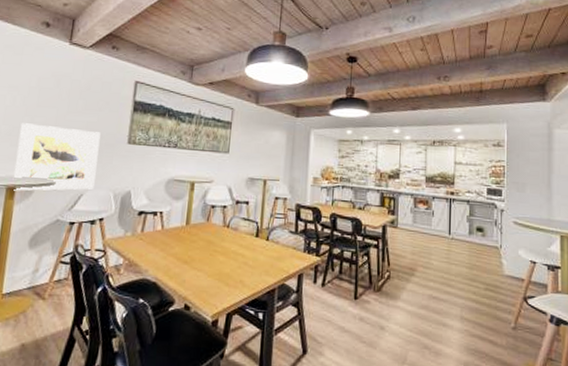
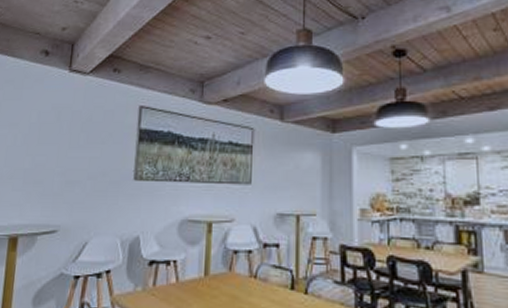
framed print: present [13,123,101,191] -> none [16,164,104,241]

